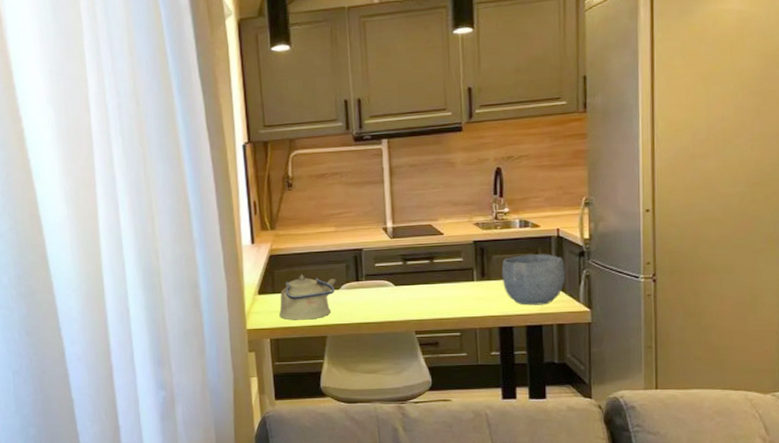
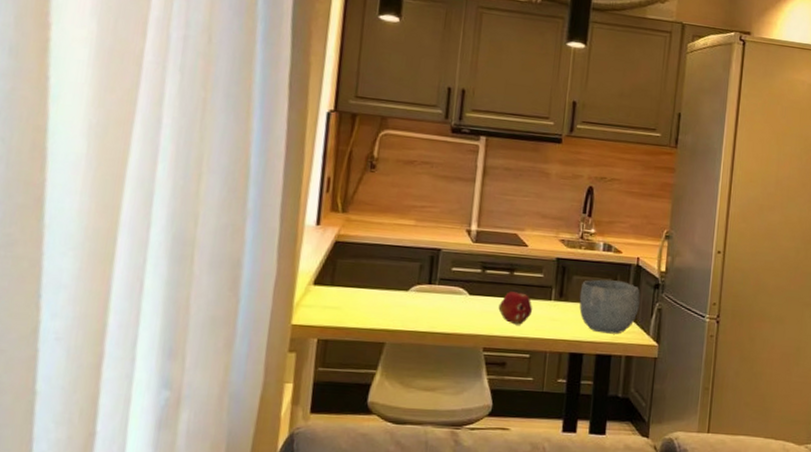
kettle: present [279,274,336,320] -> none [334,268,407,322]
fruit: none [424,277,457,308] -> present [498,291,533,325]

